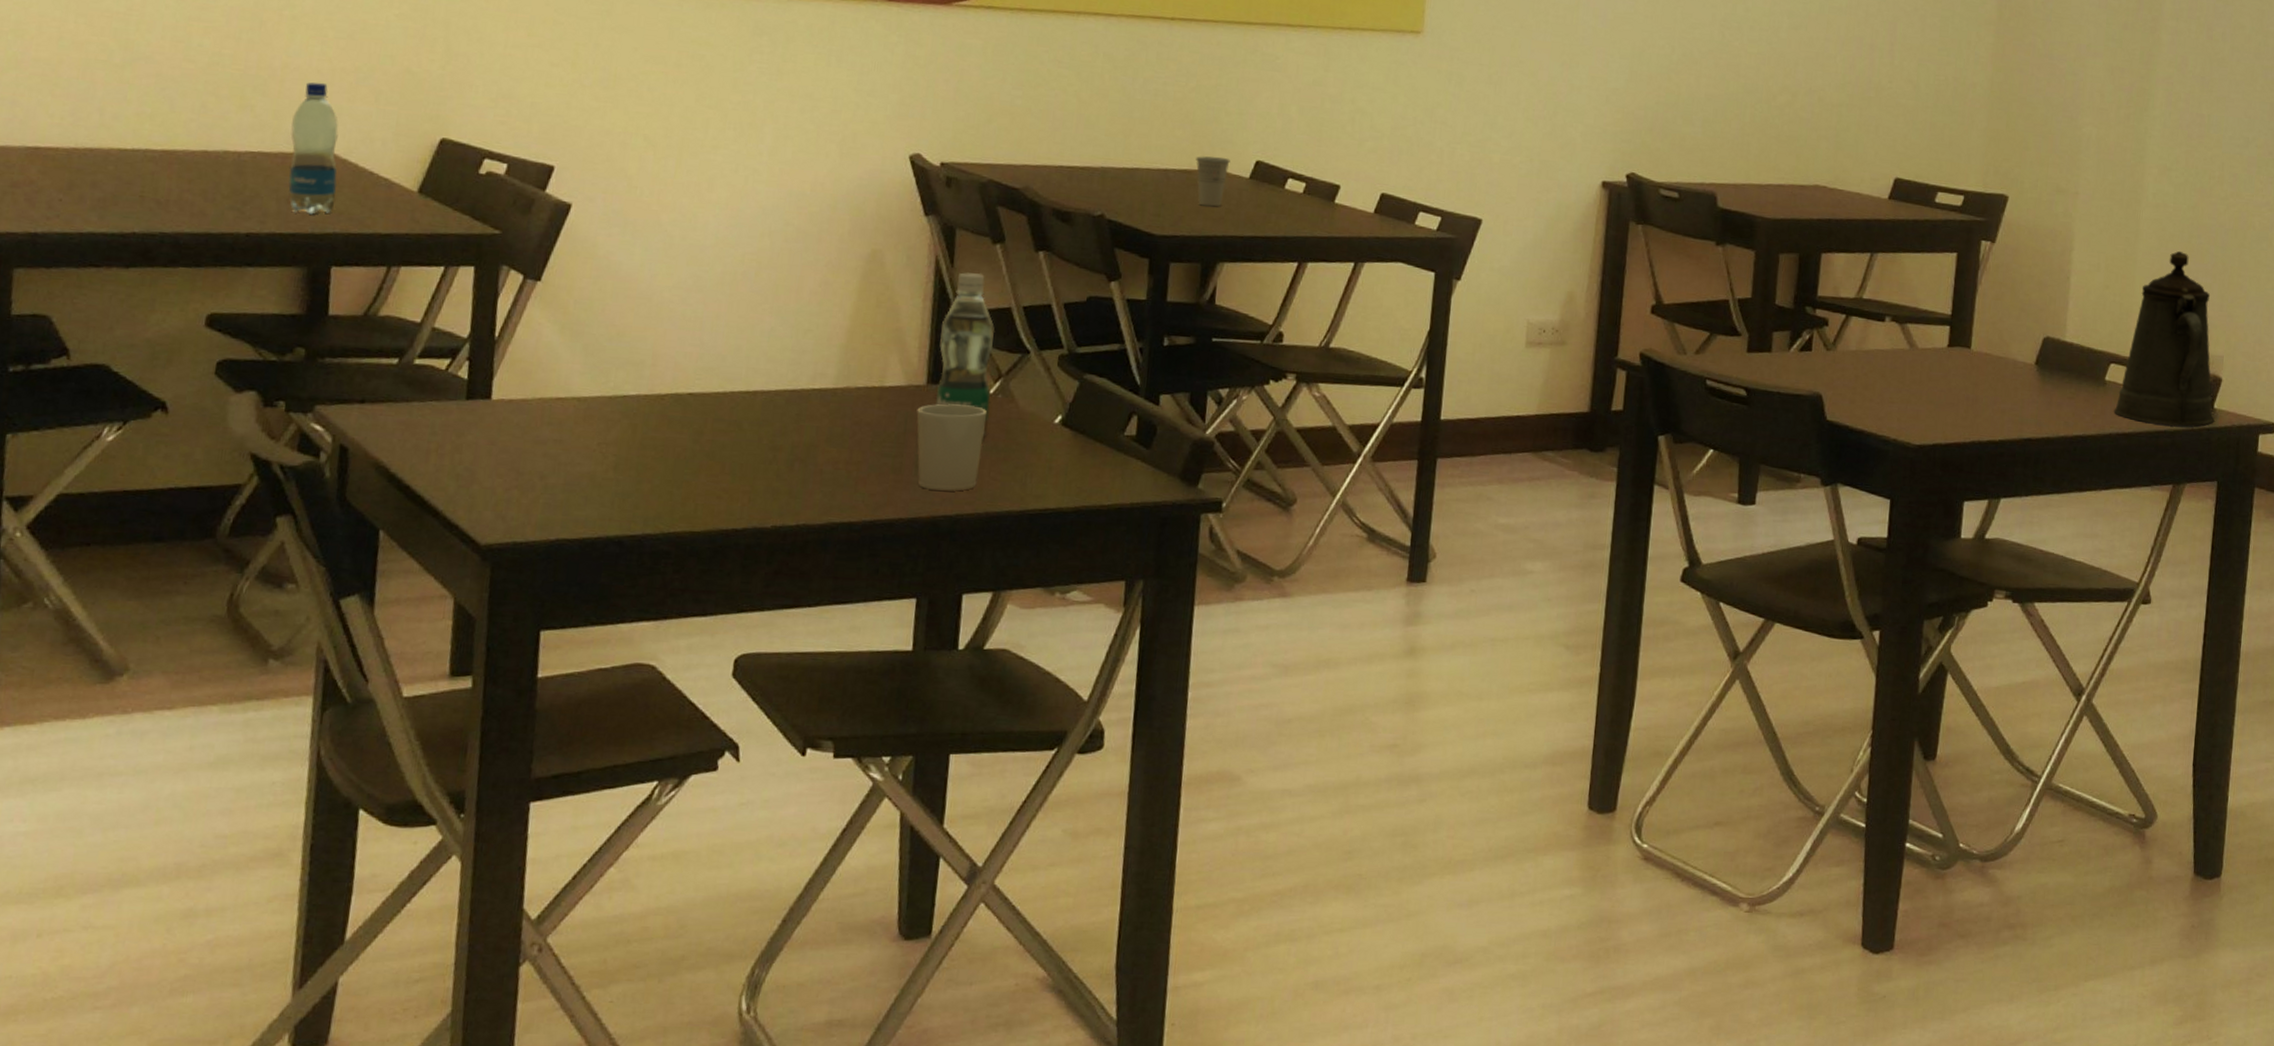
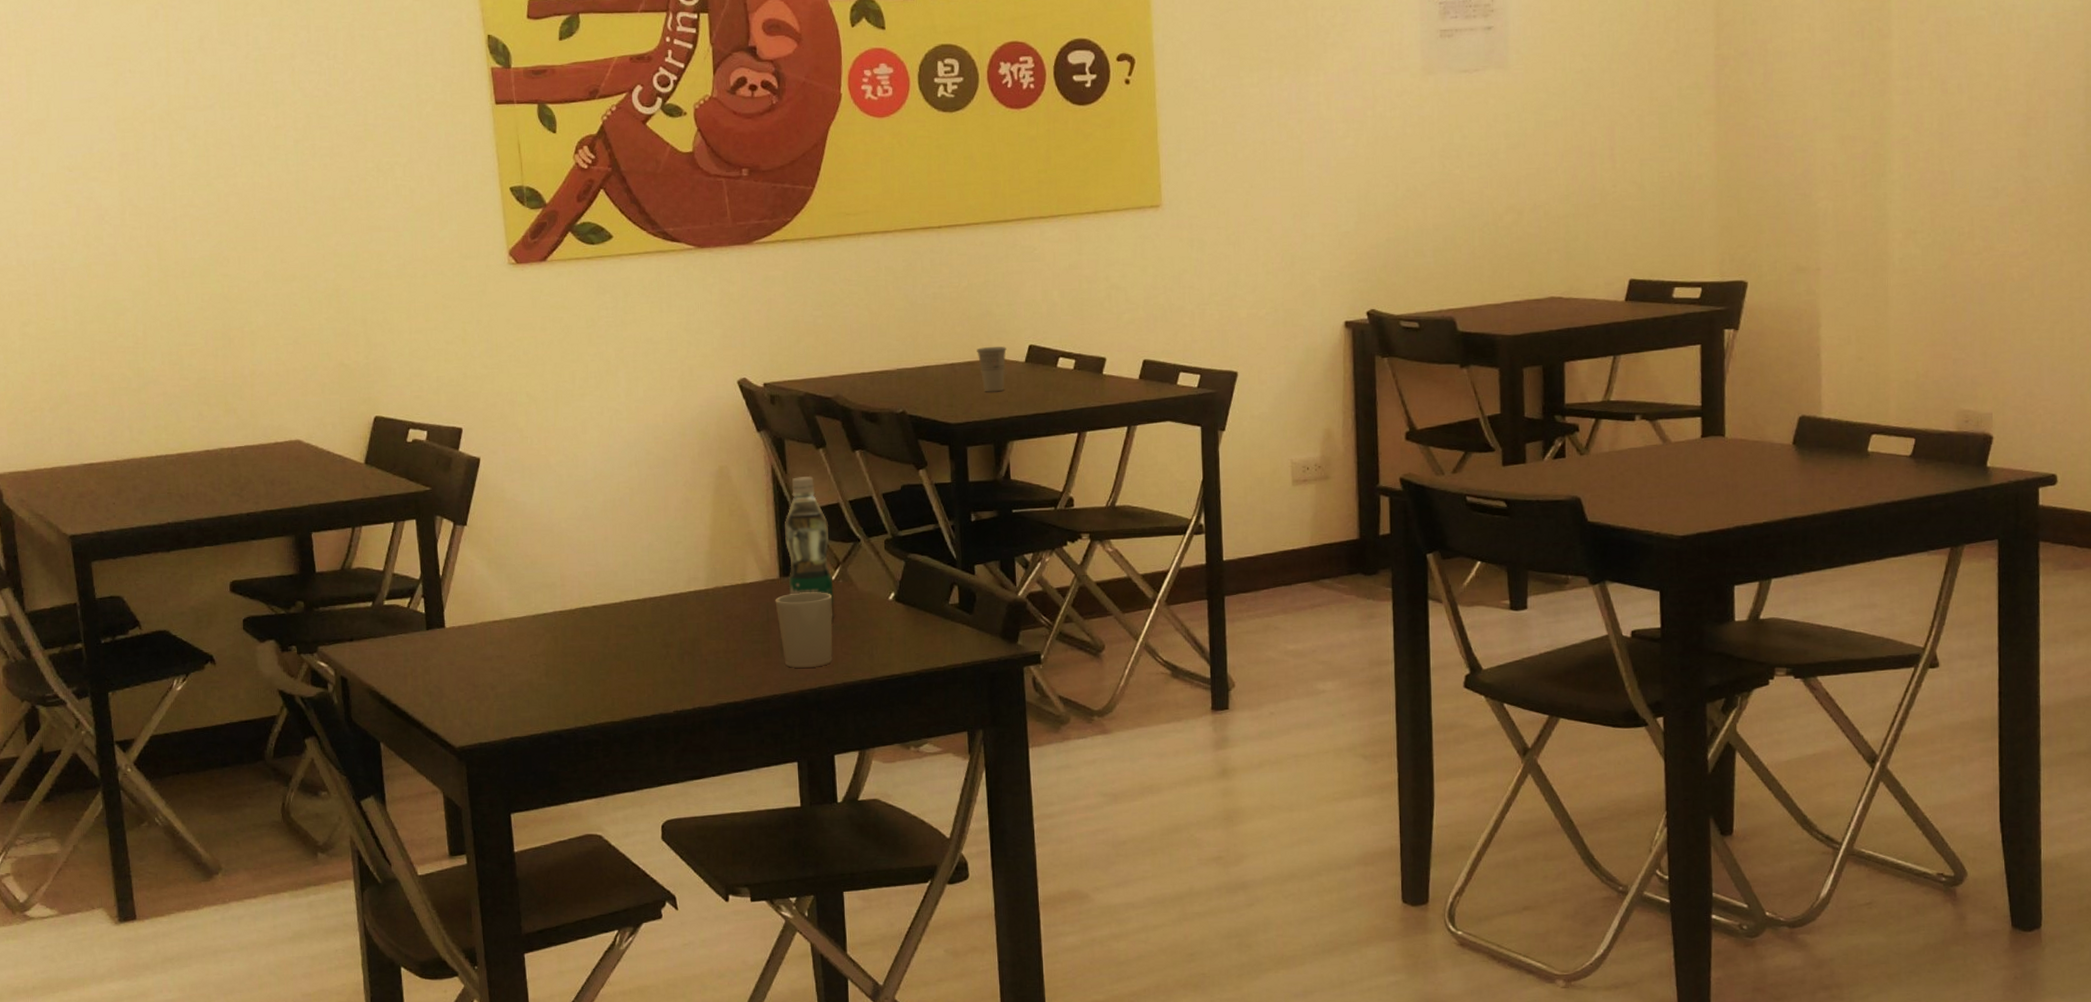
bottle: present [288,82,339,215] -> none [265,382,306,492]
coffee pot: present [2114,250,2215,427] -> none [1880,312,1989,490]

